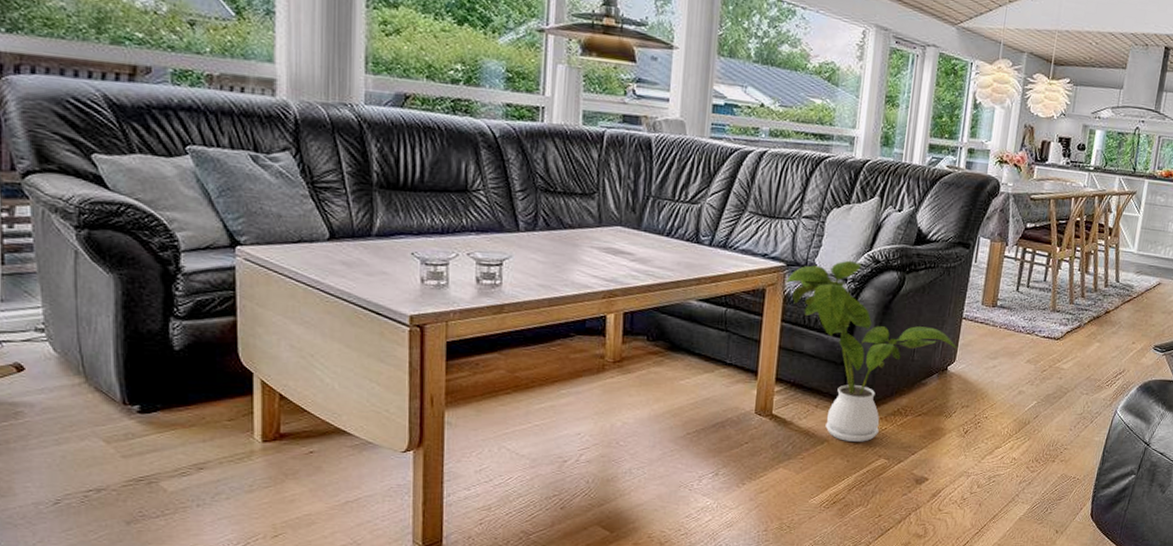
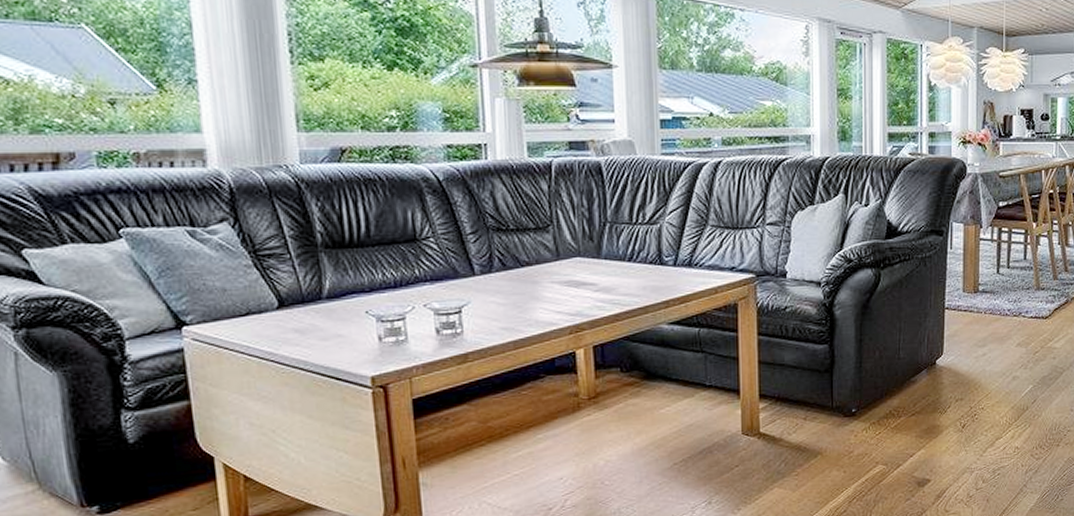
house plant: present [784,260,958,442] -> none [756,263,944,452]

